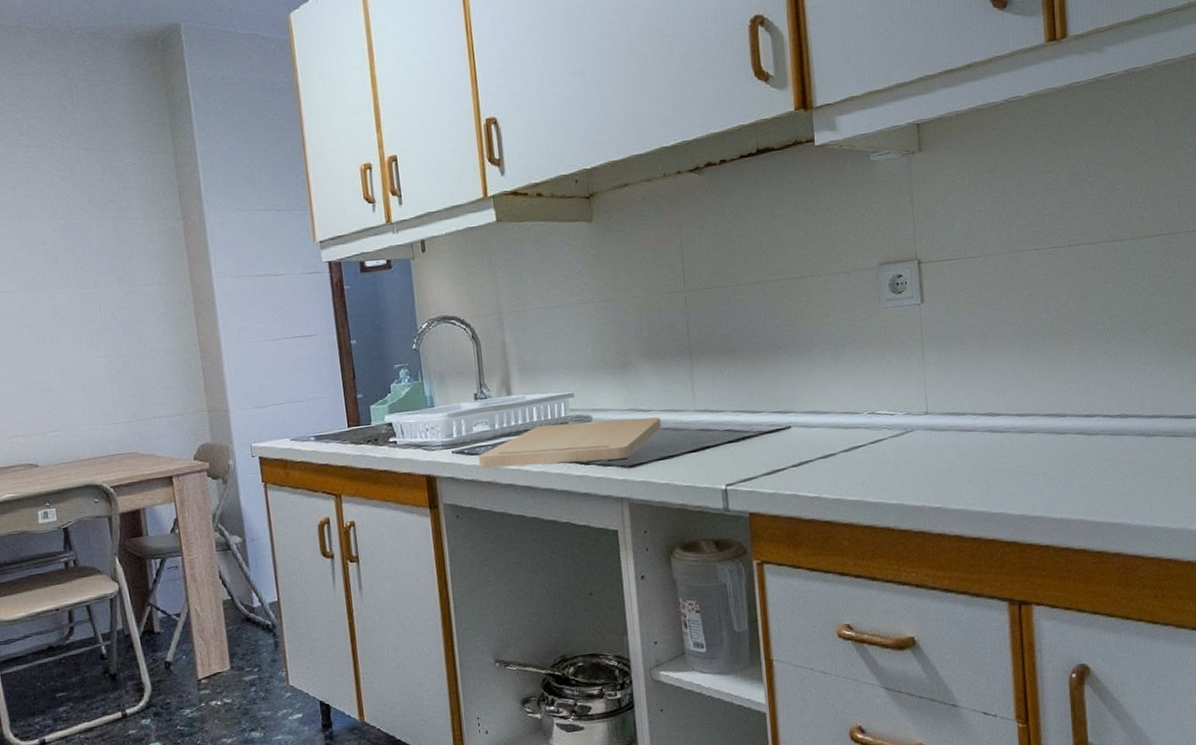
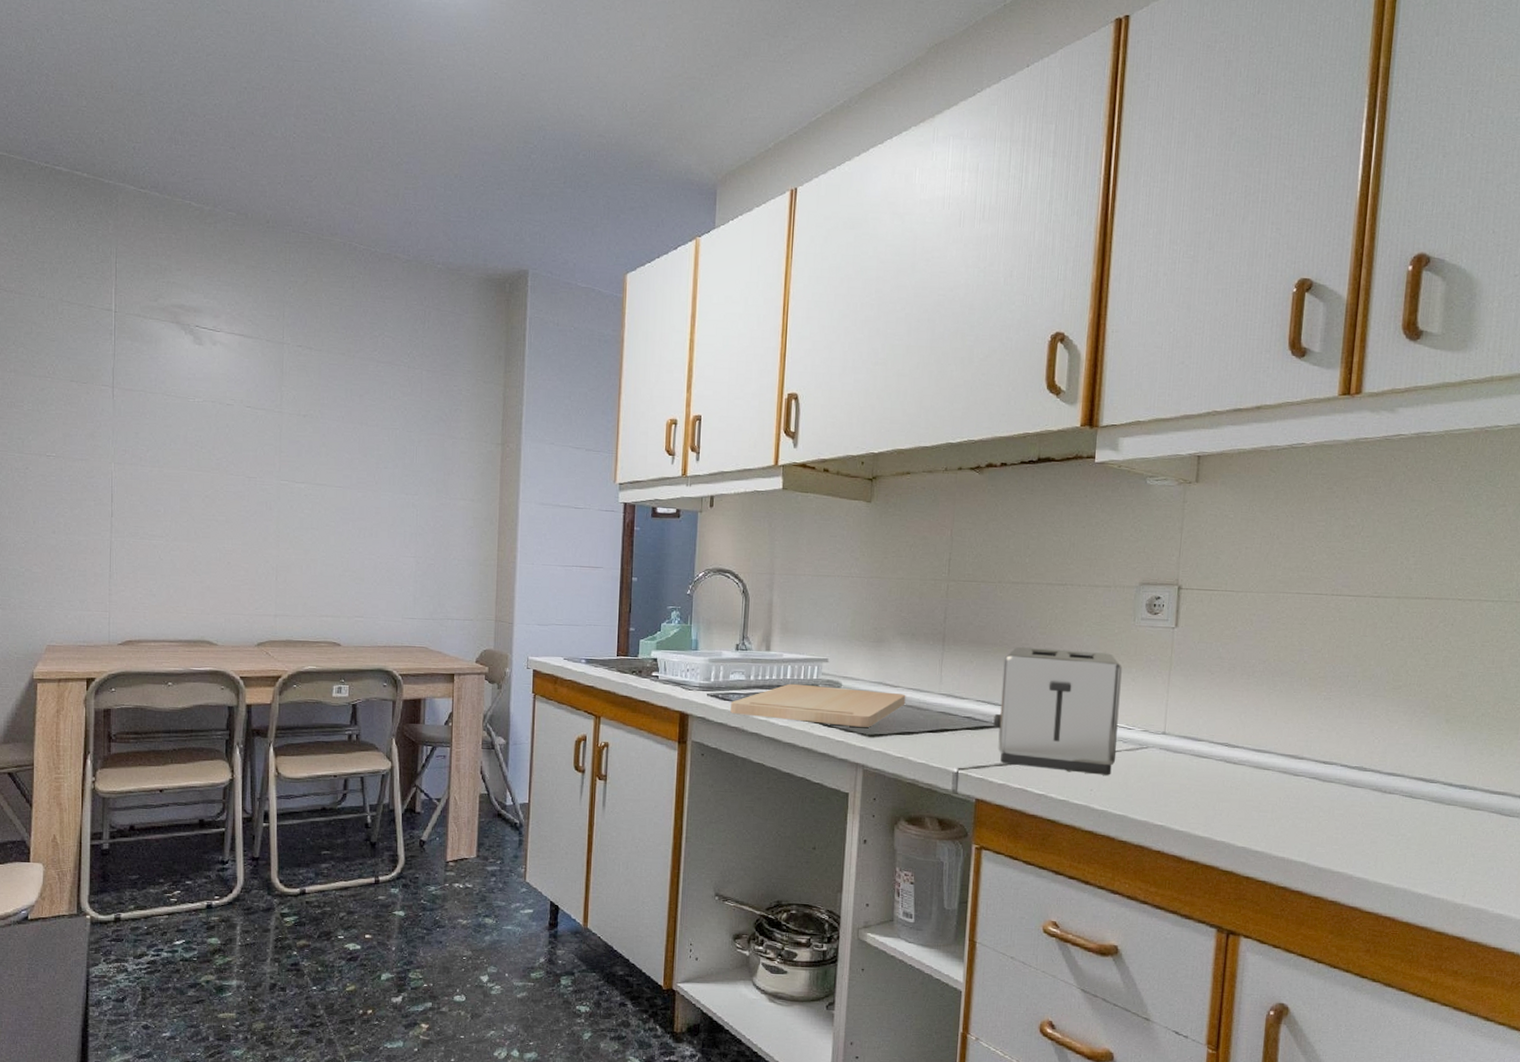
toaster: none [753,340,883,473] -> present [992,647,1122,775]

